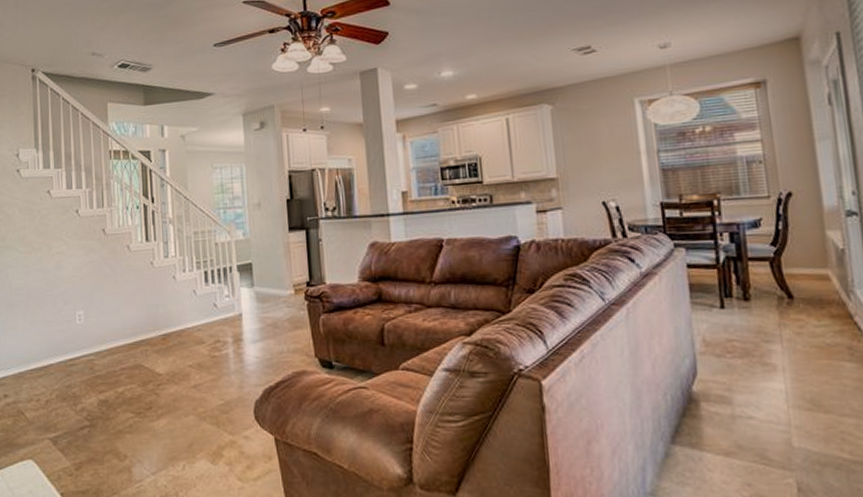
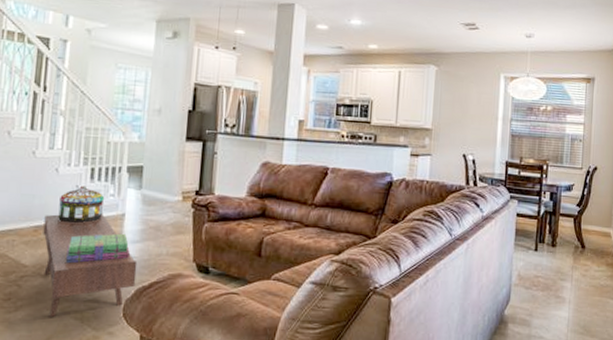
coffee table: none [170,314,263,423] -> present [43,212,138,317]
decorative box: none [181,290,221,329] -> present [58,185,105,224]
stack of books: none [194,334,252,369] -> present [66,233,130,264]

